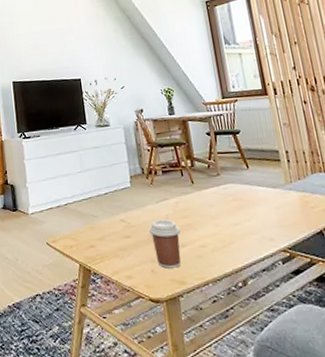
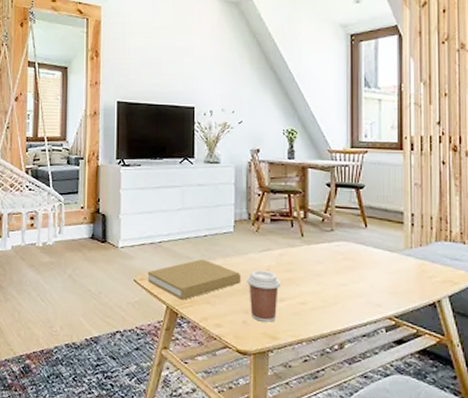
book: none [58,215,145,257] -> present [147,258,242,300]

